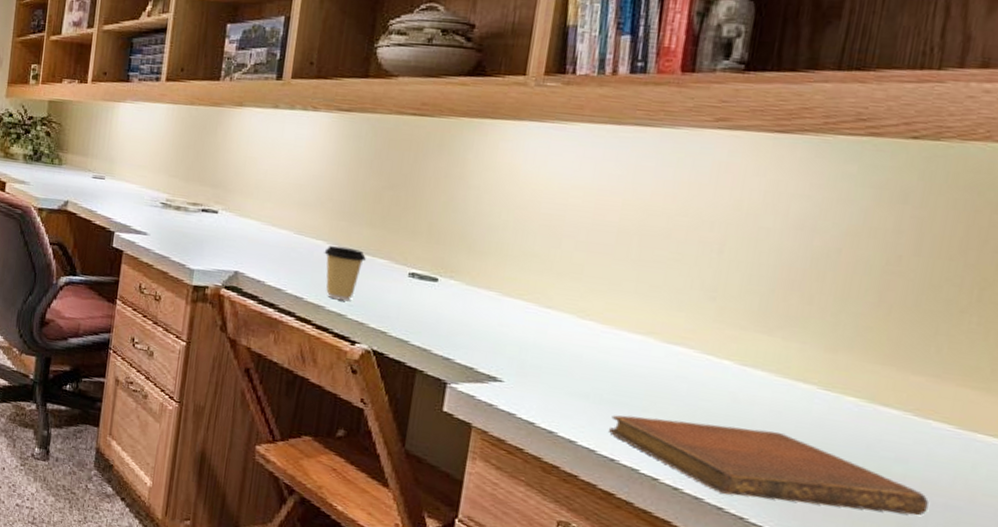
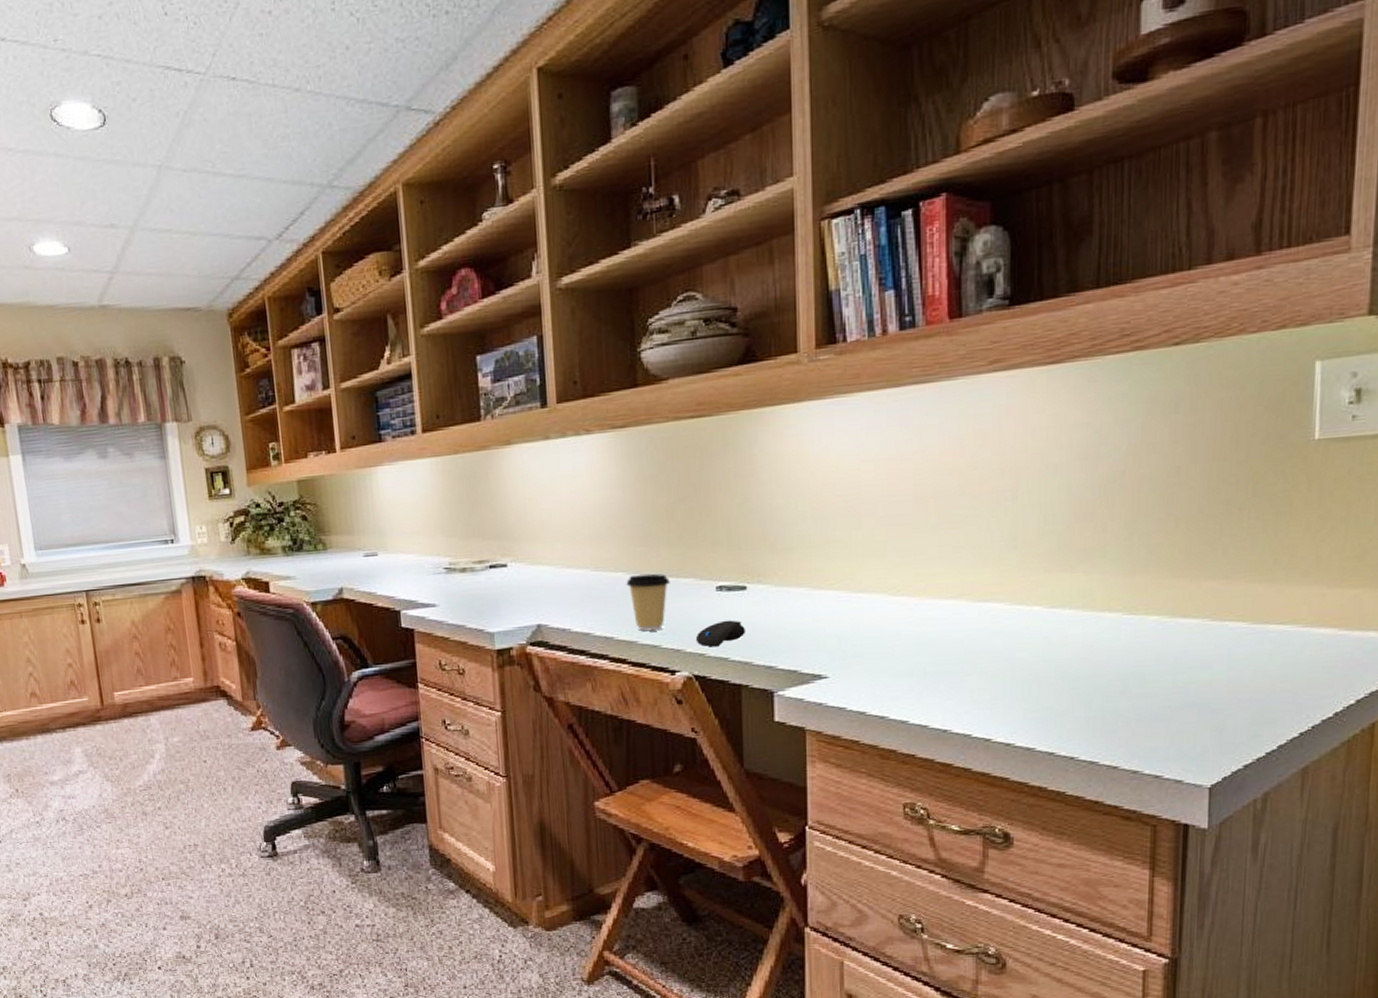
computer mouse: none [380,305,430,329] -> present [695,620,745,647]
notebook: present [608,415,929,516] -> none [936,666,1235,738]

